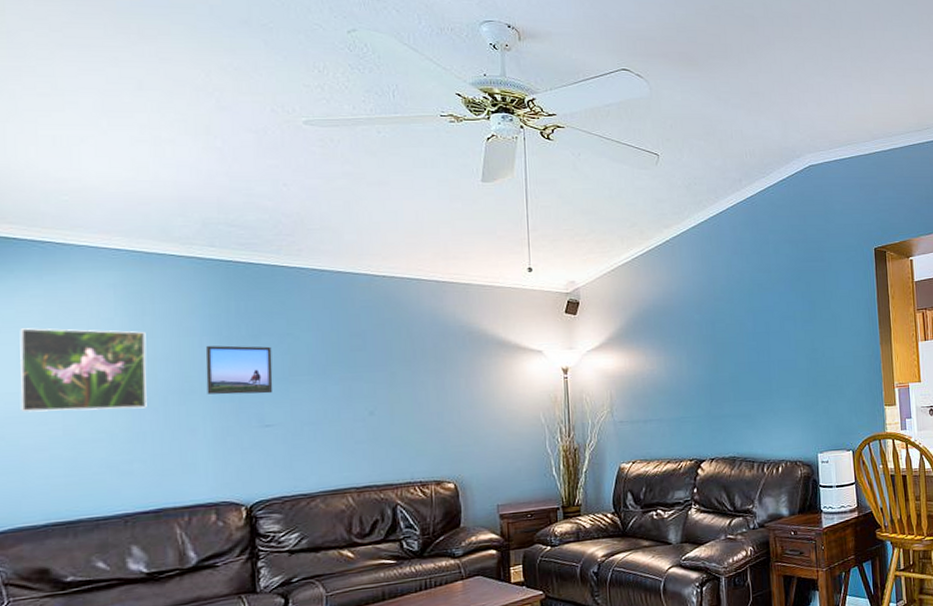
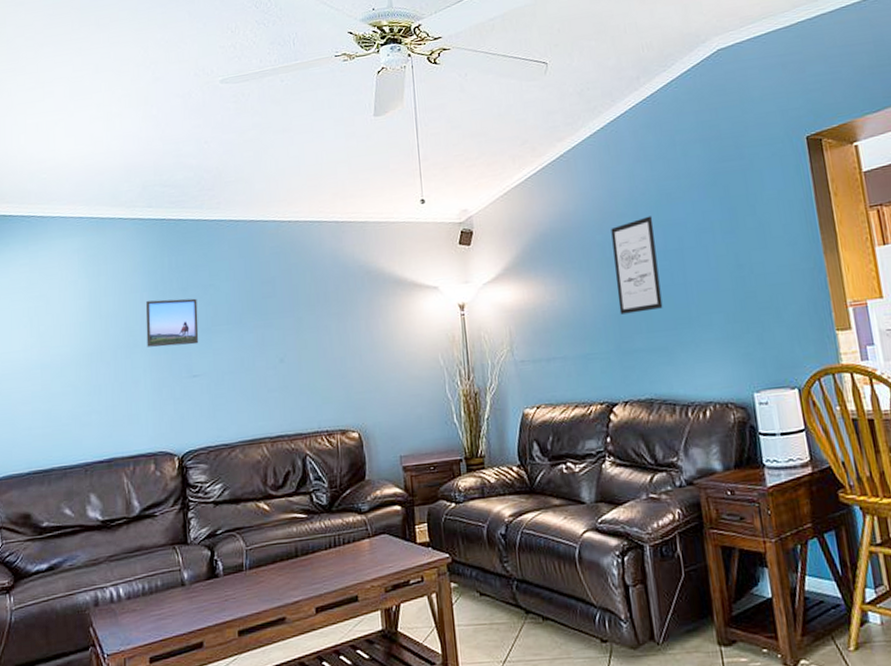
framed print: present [20,328,147,413] -> none [12,290,102,370]
wall art: none [708,302,749,385] -> present [611,216,663,315]

